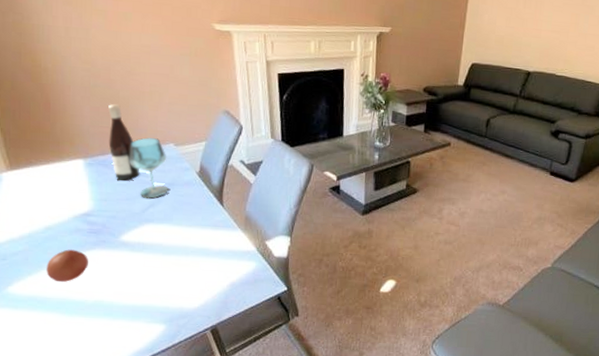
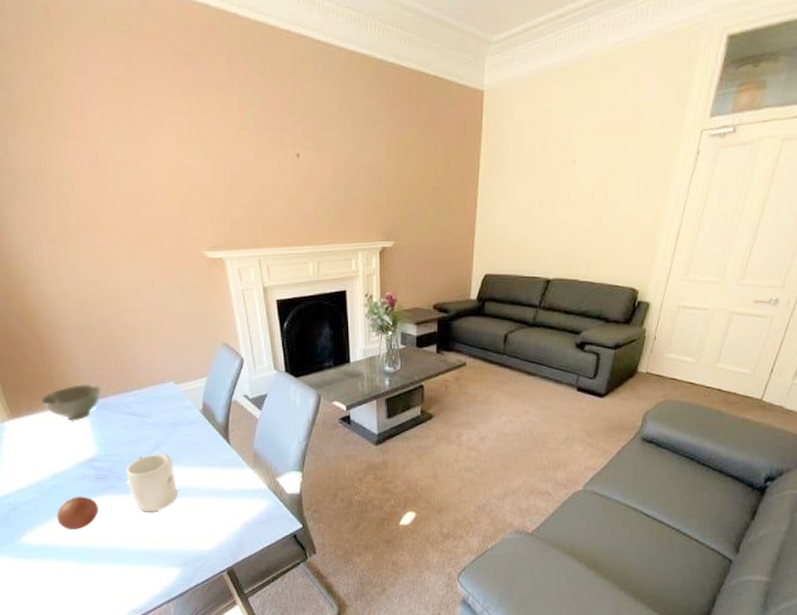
bowl: none [40,141,101,176] -> present [39,384,101,421]
bottle: present [108,103,140,181] -> none [104,343,142,423]
mug: none [119,211,169,268] -> present [126,453,178,512]
wine glass: present [129,137,168,199] -> none [128,377,172,440]

